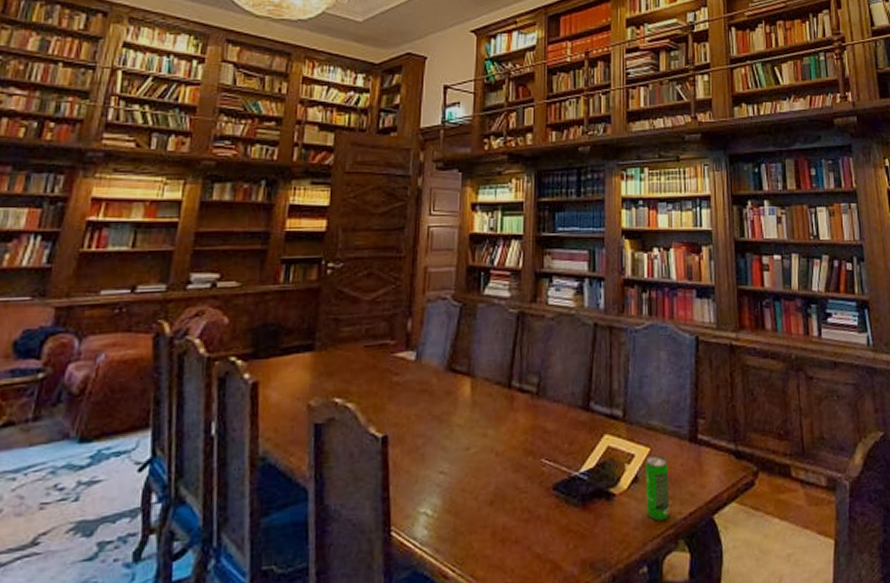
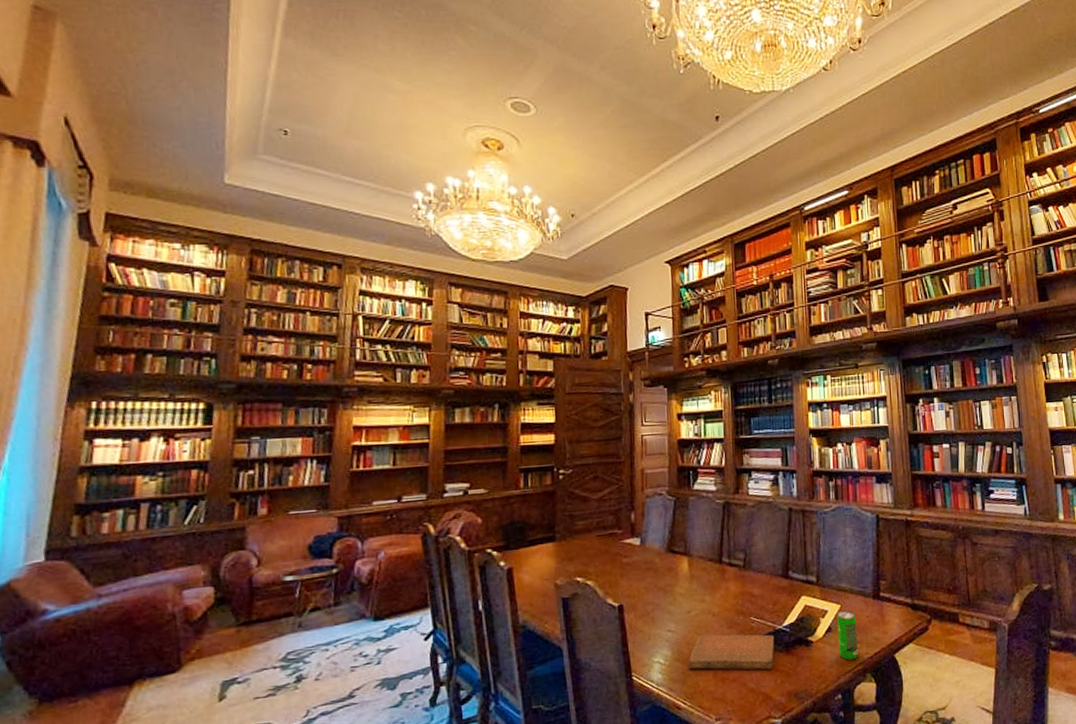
notebook: none [461,480,569,530] -> present [688,634,775,670]

